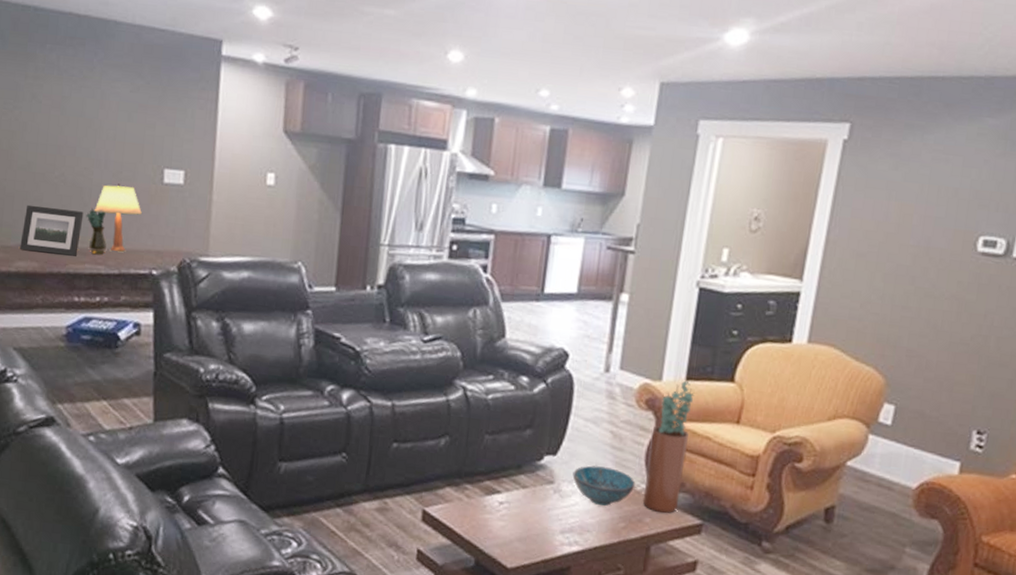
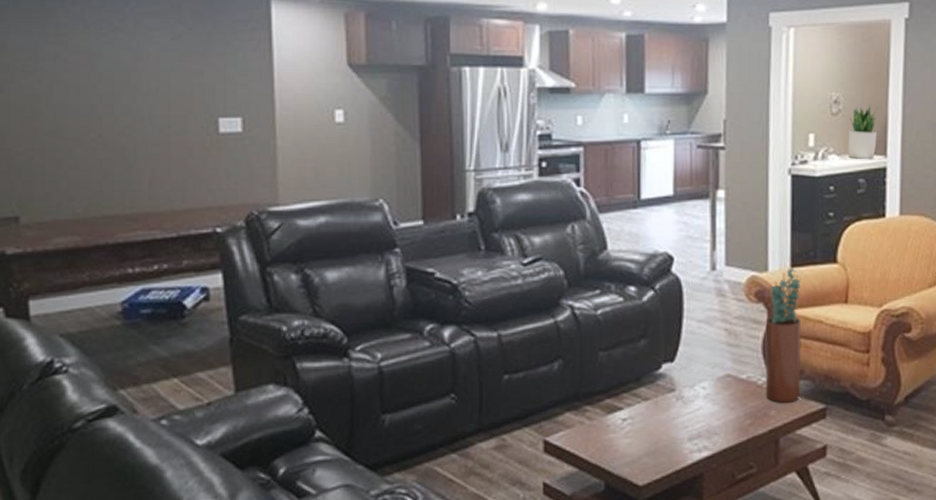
picture frame: present [20,204,84,258] -> none [56,173,130,225]
vase: present [86,208,106,256] -> none [133,169,160,219]
table lamp: present [95,183,143,252] -> none [142,139,199,214]
decorative bowl: present [572,465,636,506] -> none [693,366,756,405]
planter: none [761,226,800,282] -> present [848,105,877,160]

